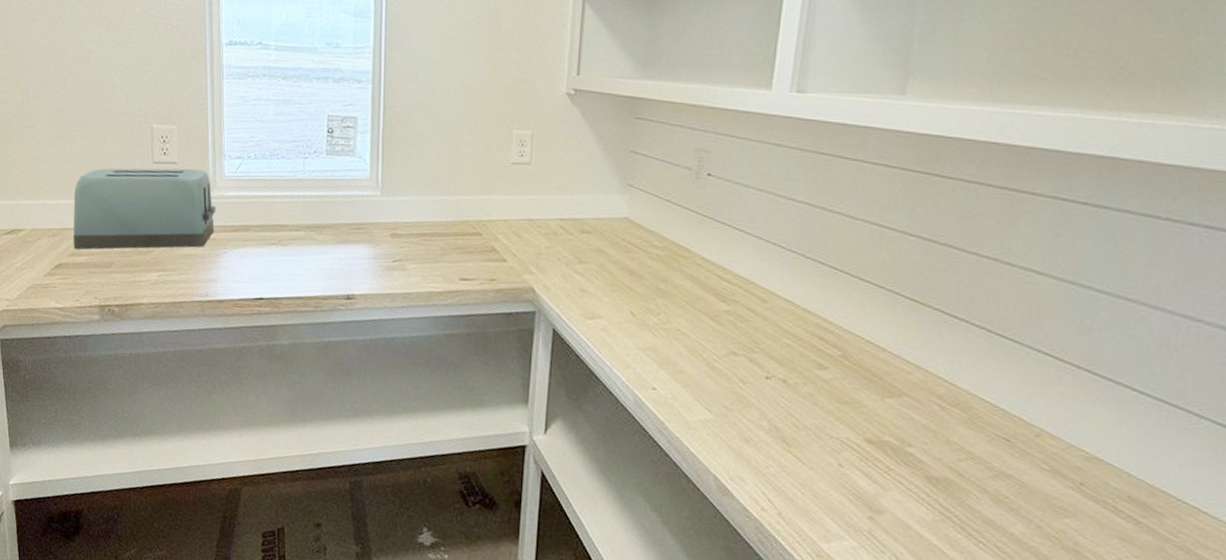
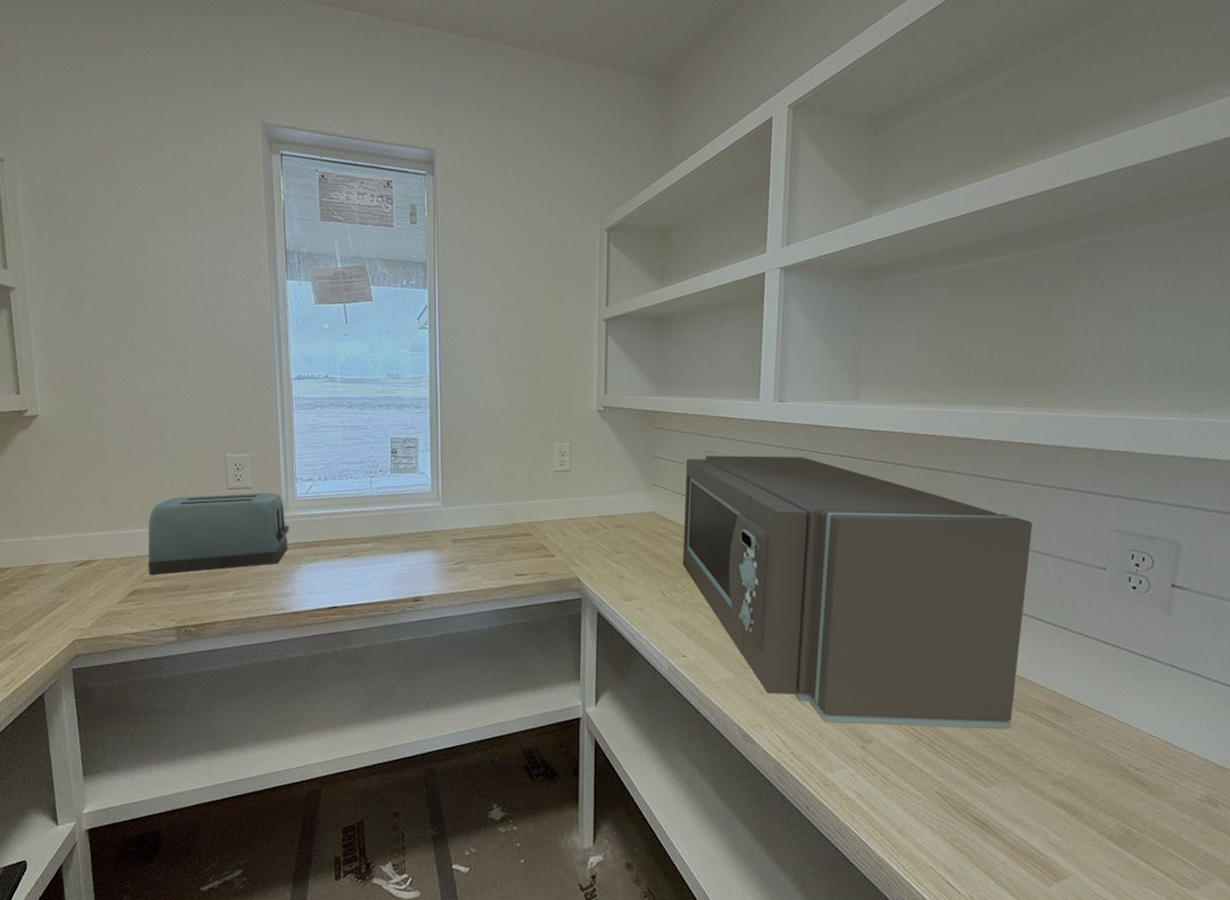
microwave: none [658,154,1136,520] -> present [682,455,1033,730]

